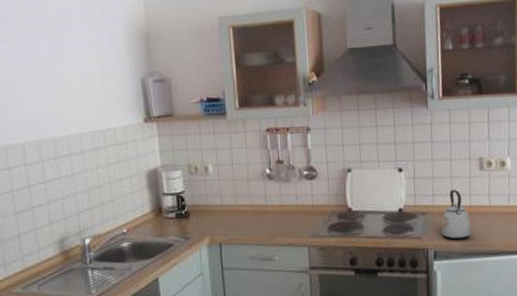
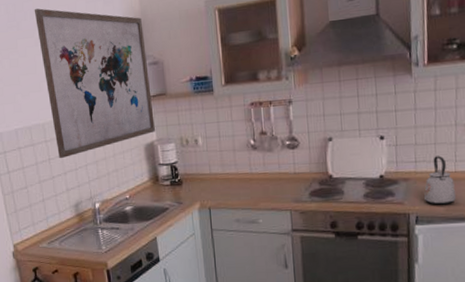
wall art: none [17,10,161,186] -> present [34,8,156,159]

